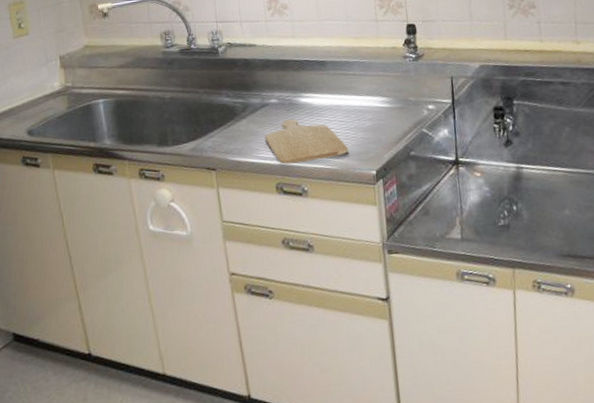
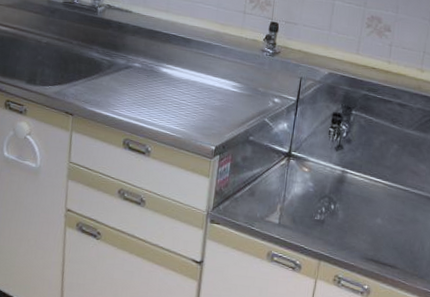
chopping board: present [265,119,348,165] -> none [122,84,194,127]

